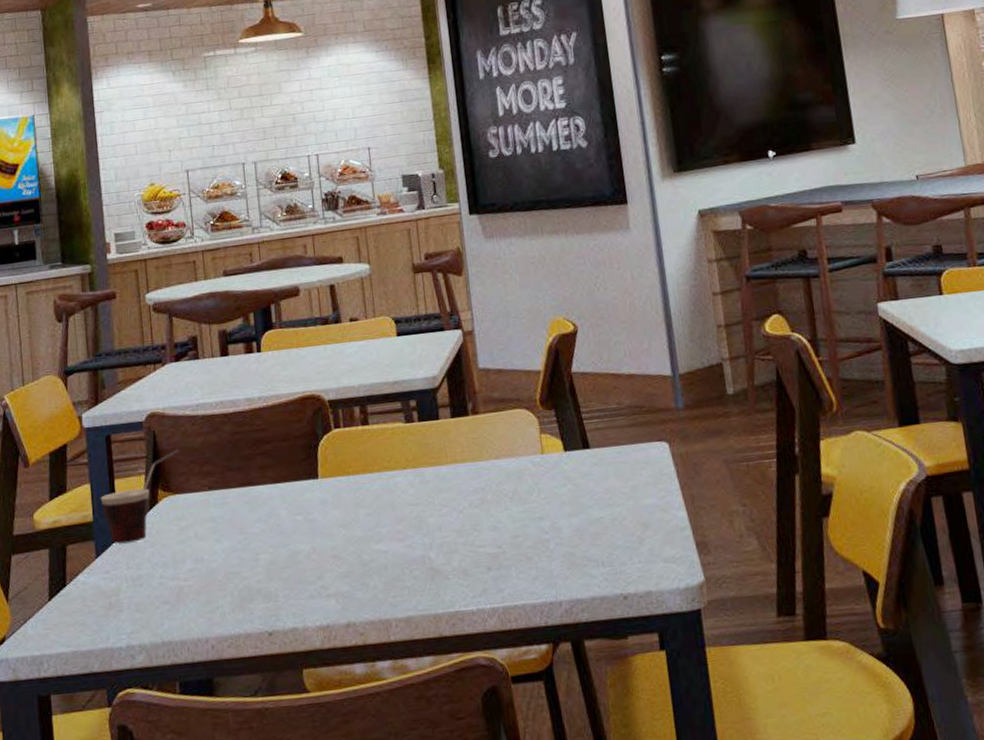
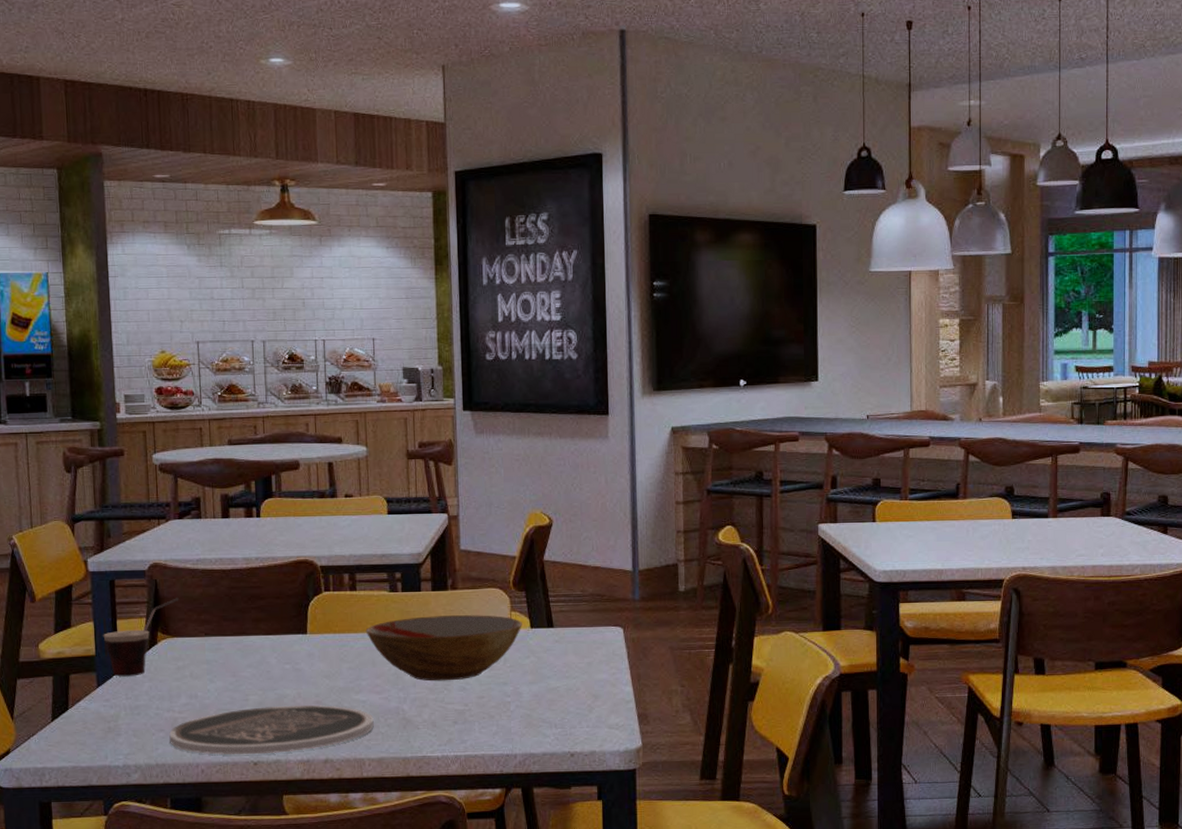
plate: none [175,559,399,627] -> present [169,705,374,755]
bowl: none [381,440,555,522] -> present [365,615,522,681]

